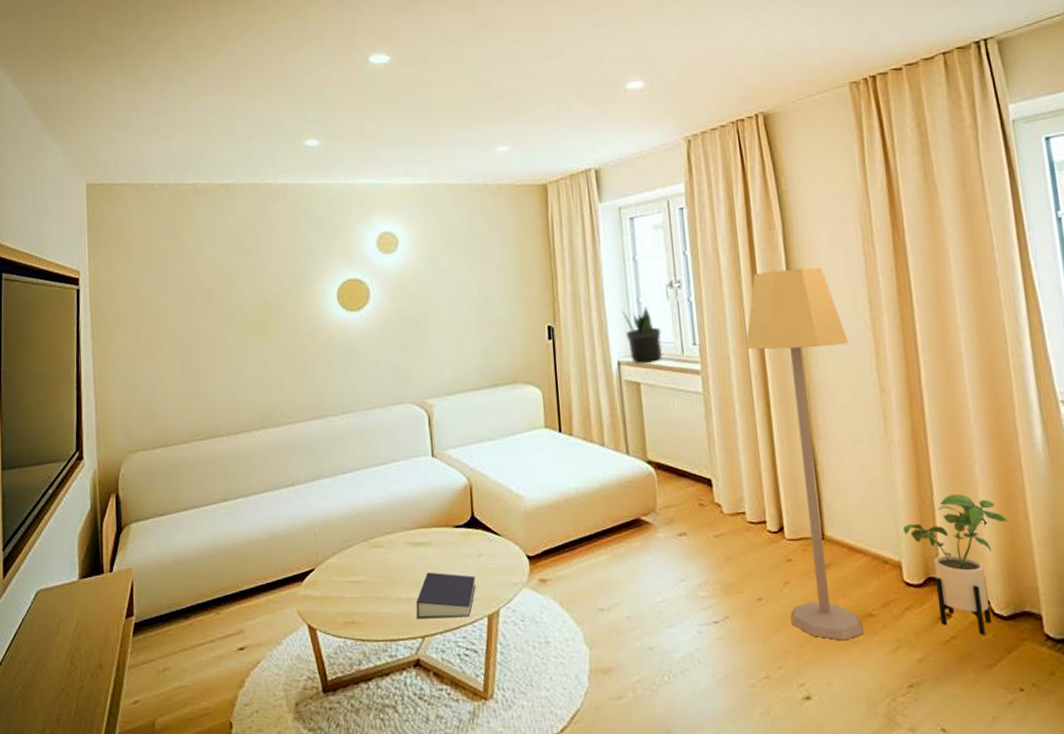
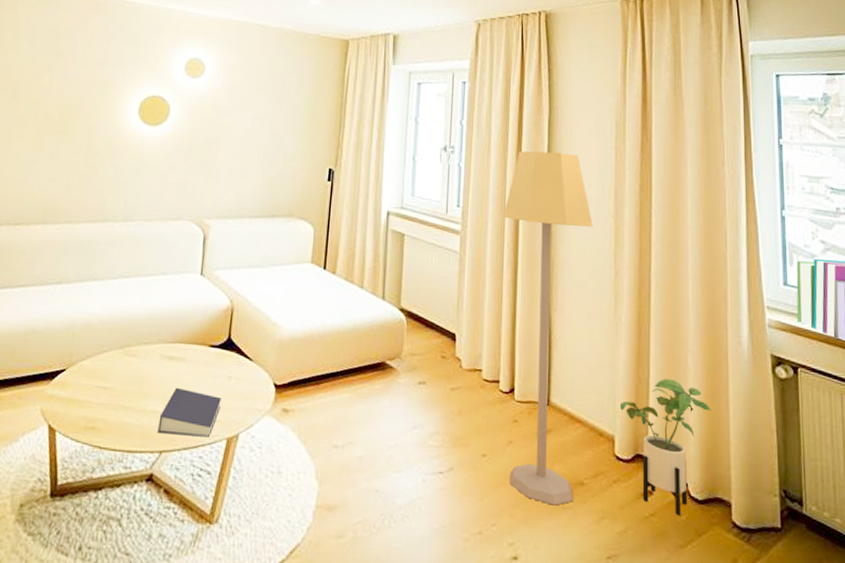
planter: present [622,306,663,363] -> none [398,164,430,217]

